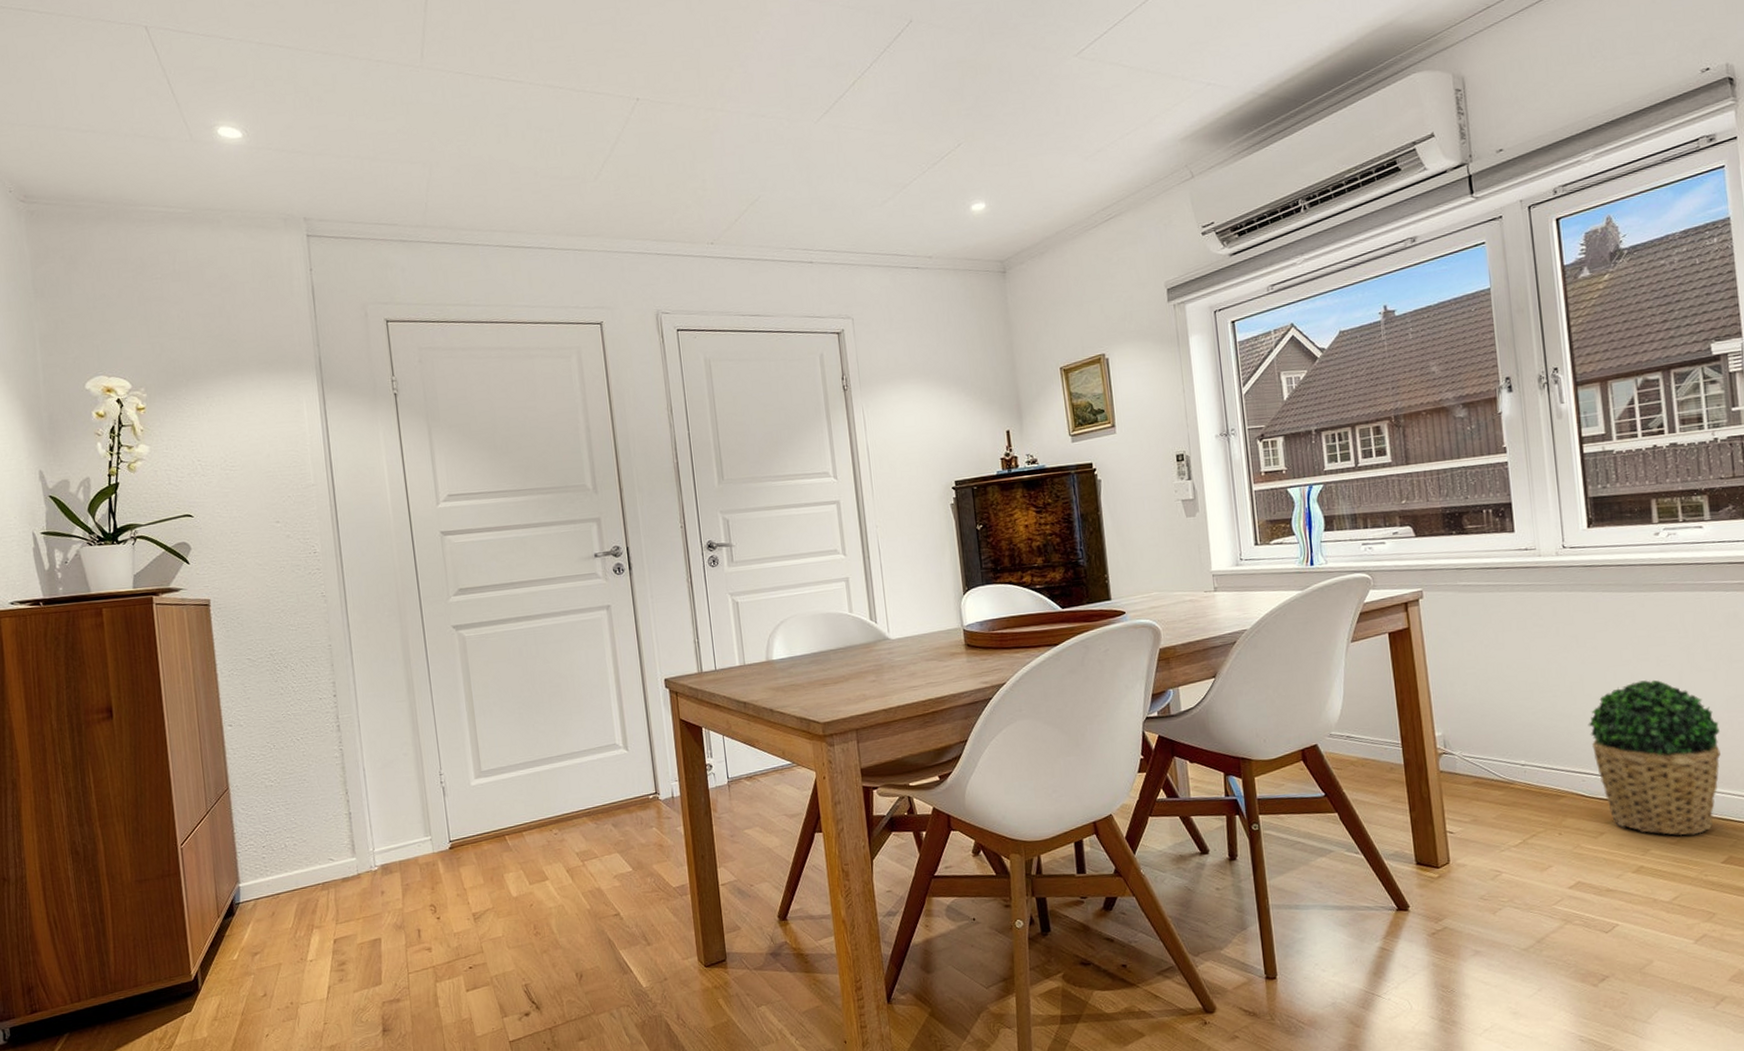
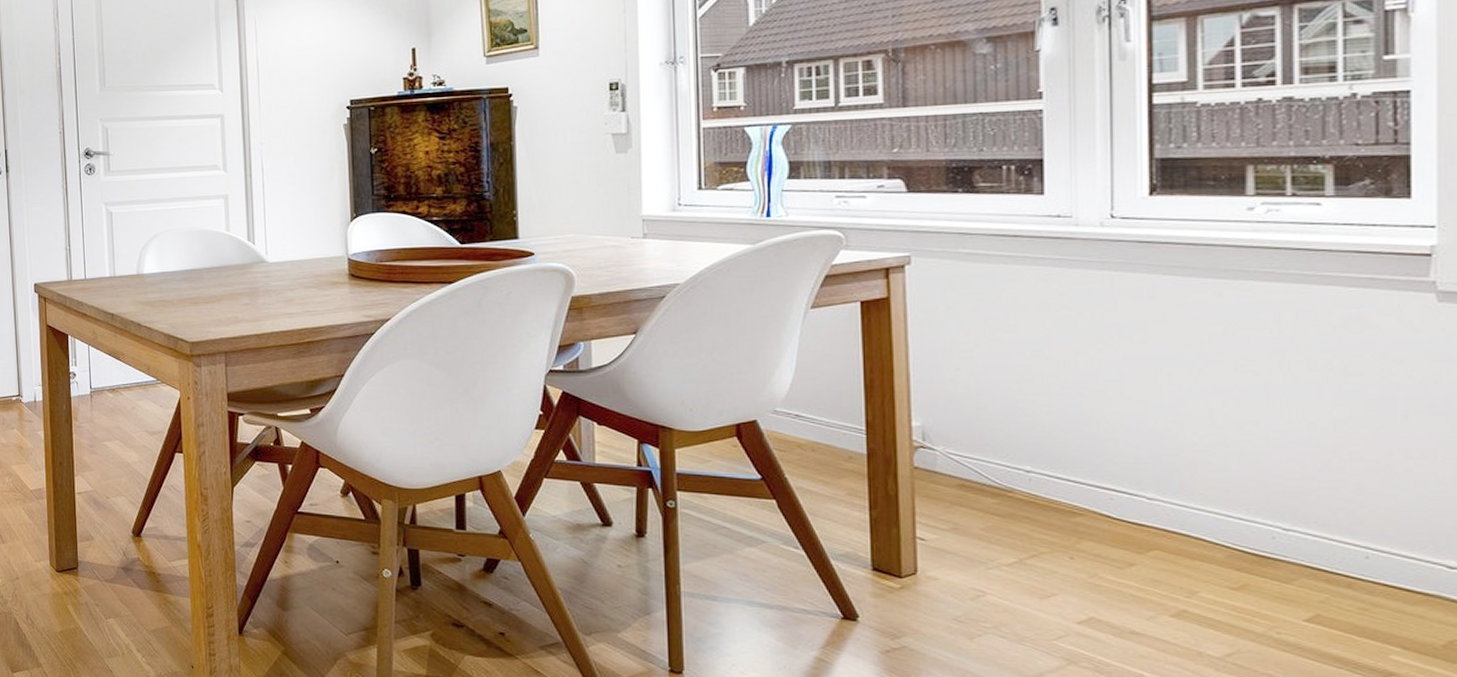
potted plant: present [1588,679,1721,835] -> none [1124,387,1319,582]

